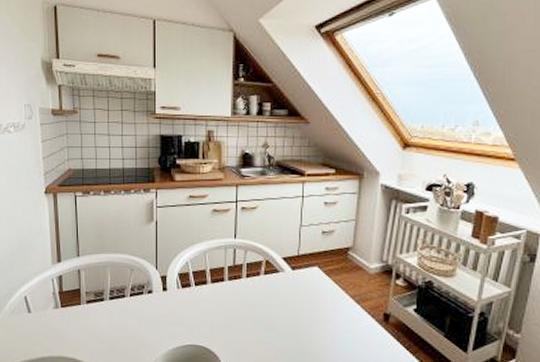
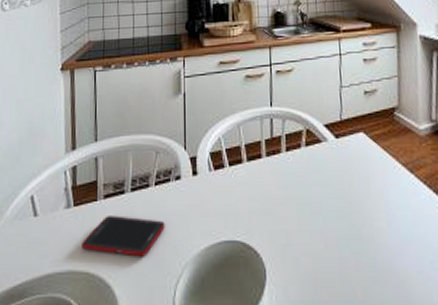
cell phone: none [68,317,139,351] -> present [81,216,165,257]

